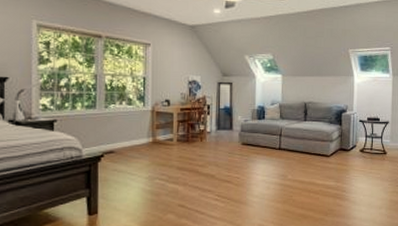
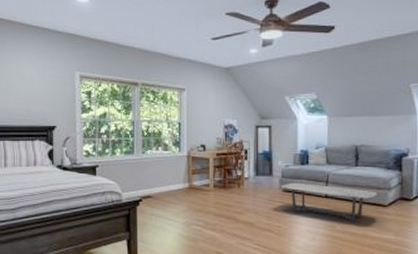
coffee table: none [241,136,322,171] -> present [281,182,377,222]

